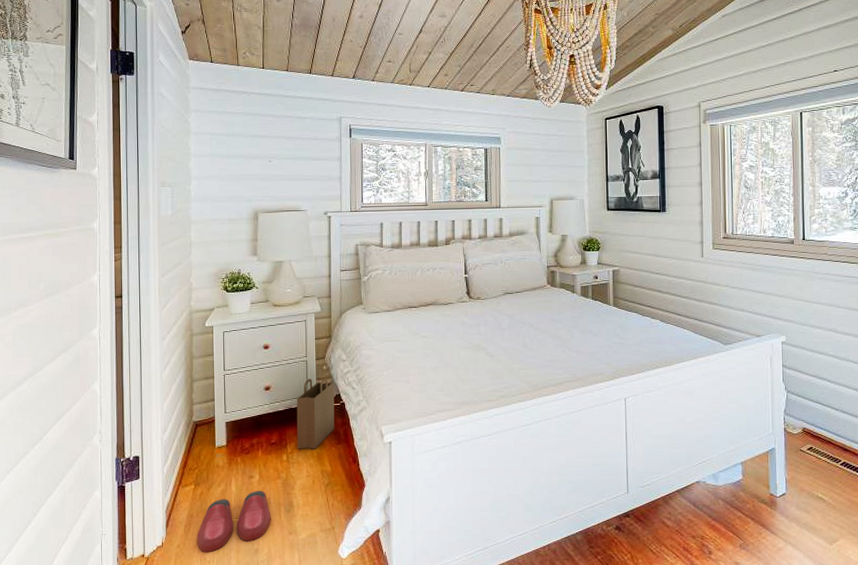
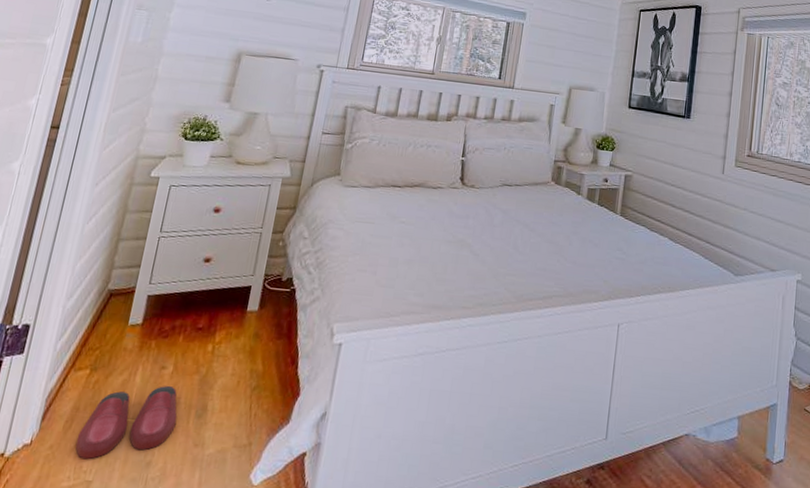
shopping bag: present [296,378,335,450] -> none [227,254,288,342]

